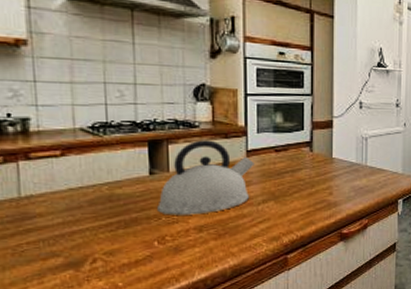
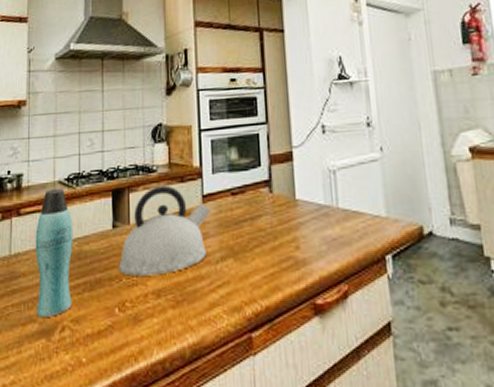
bottle: none [52,135,104,252] -> present [35,188,73,317]

